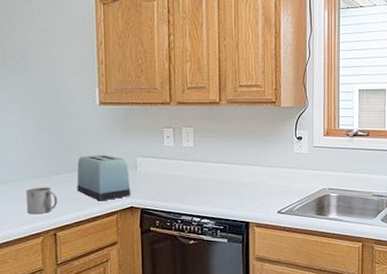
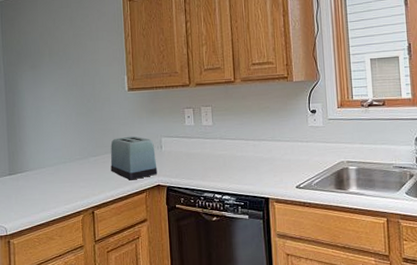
mug: present [25,187,58,215] -> none [68,168,95,194]

